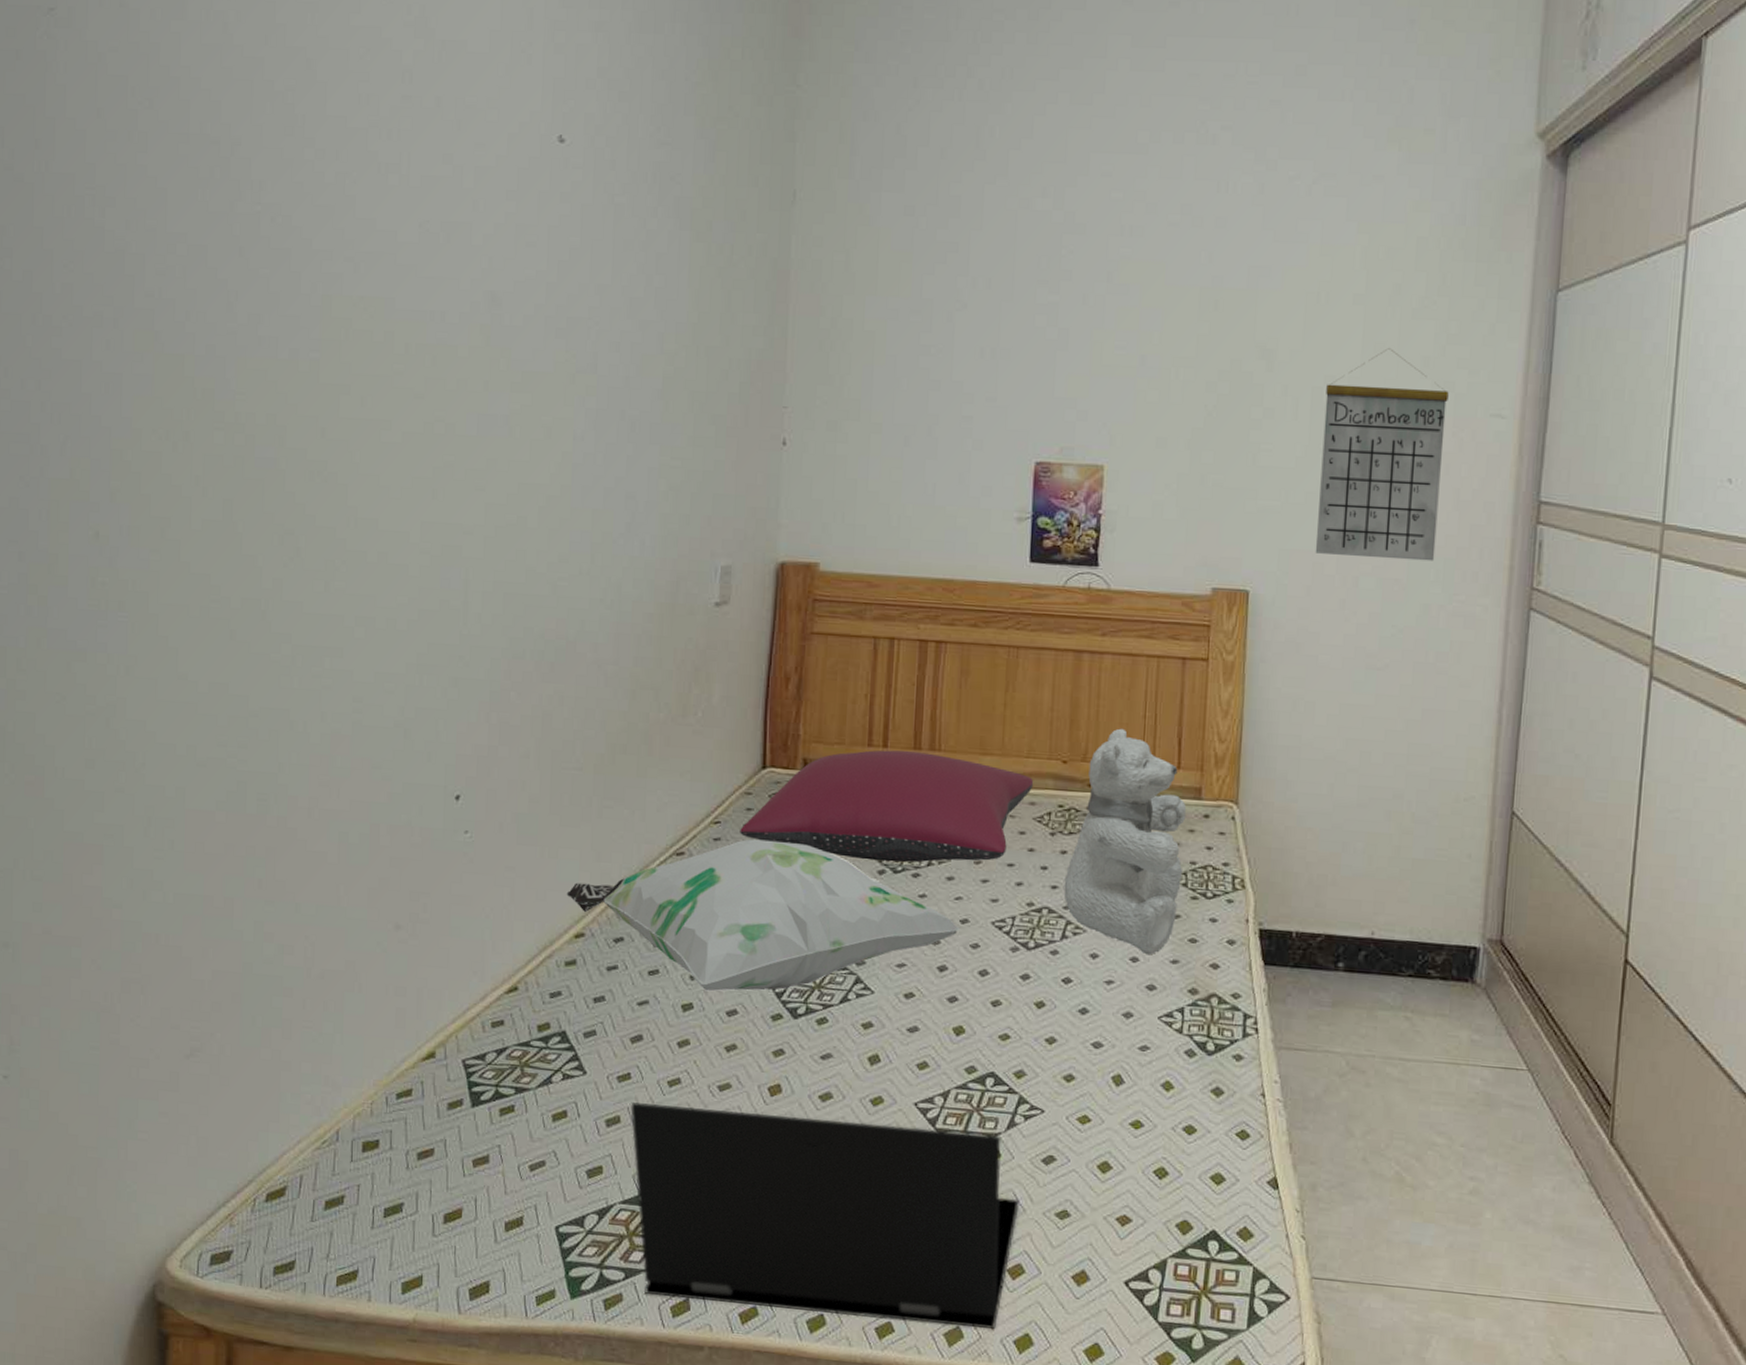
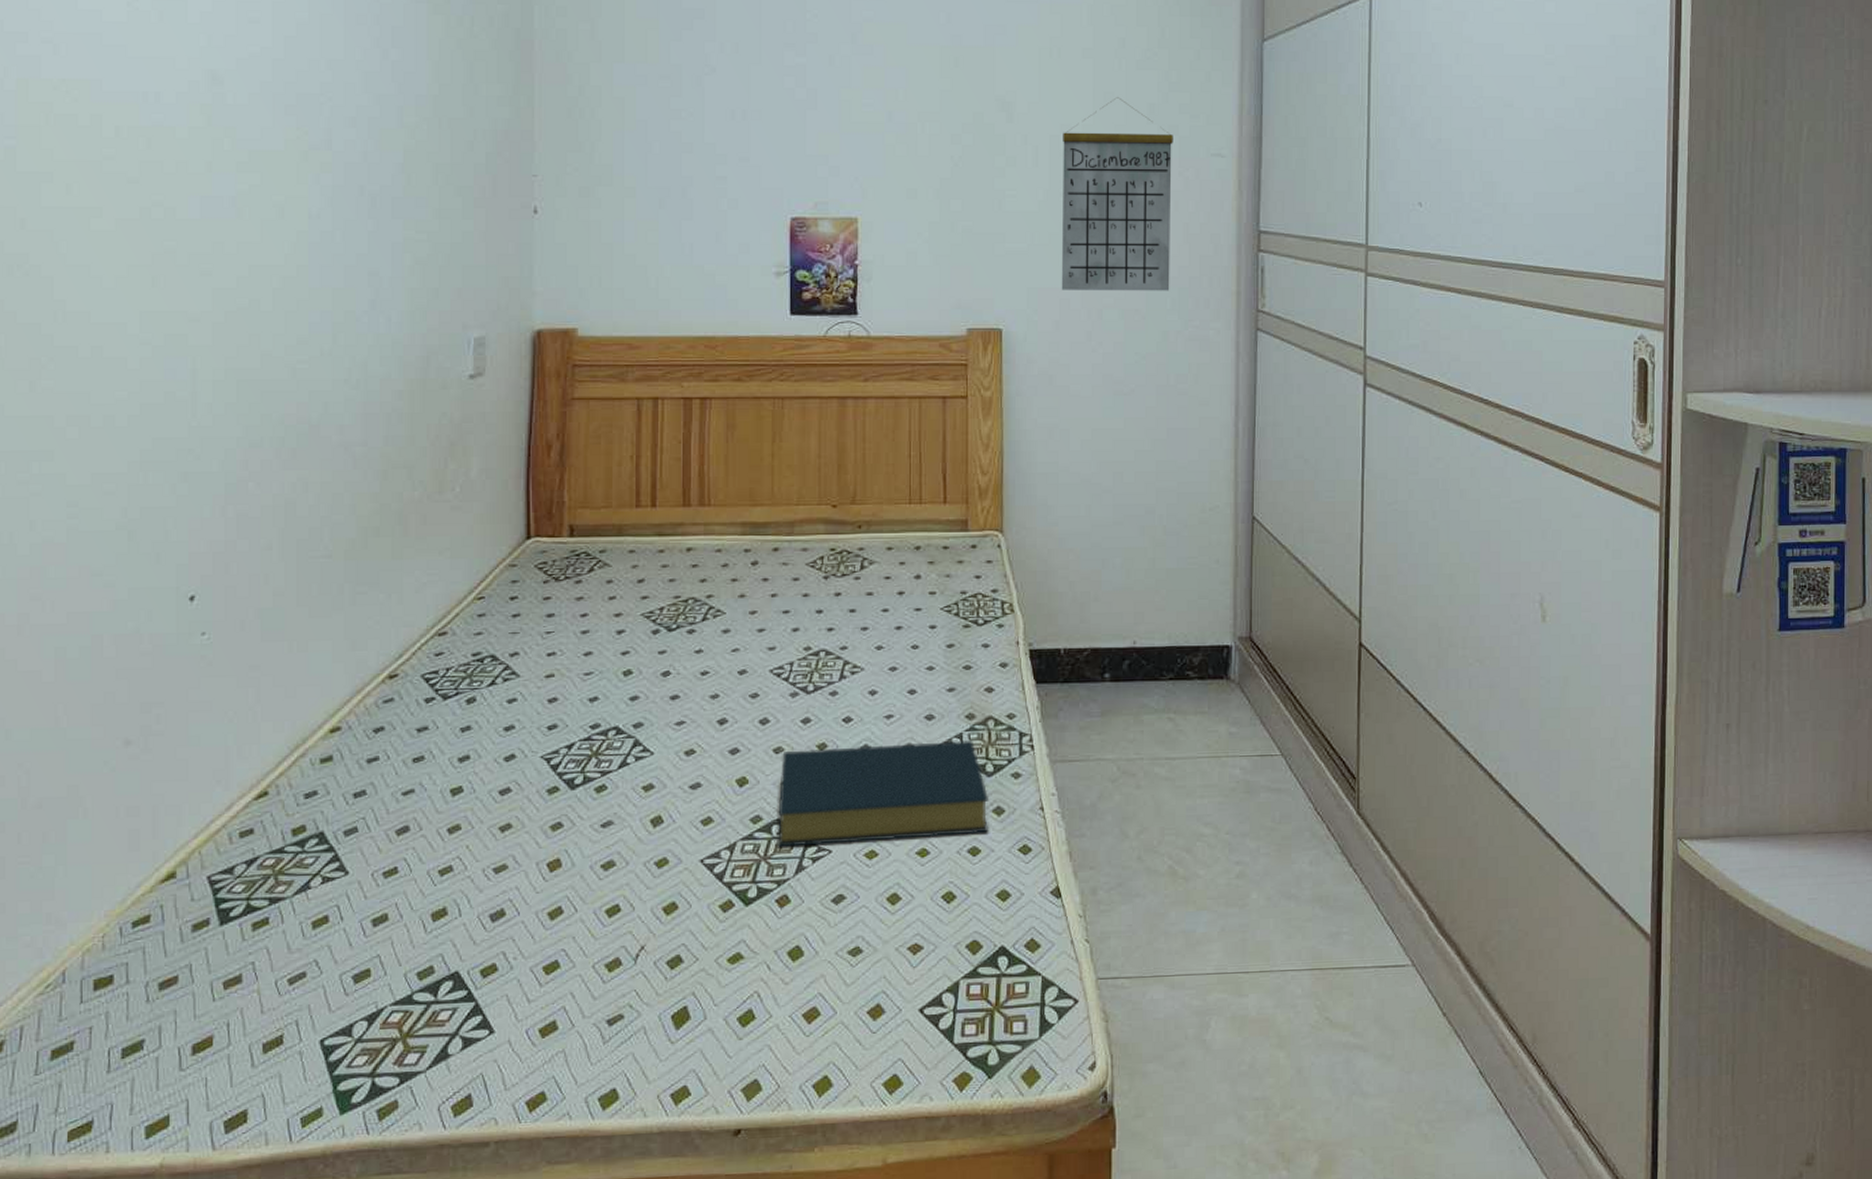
decorative pillow: present [566,839,960,992] -> none [319,610,739,772]
laptop: present [630,1102,1019,1330] -> none [399,881,811,1098]
pillow: present [740,750,1034,863] -> none [506,509,805,621]
hardback book: none [991,1005,1209,1113] -> present [778,740,989,847]
teddy bear: present [1064,728,1187,954] -> none [840,469,955,685]

